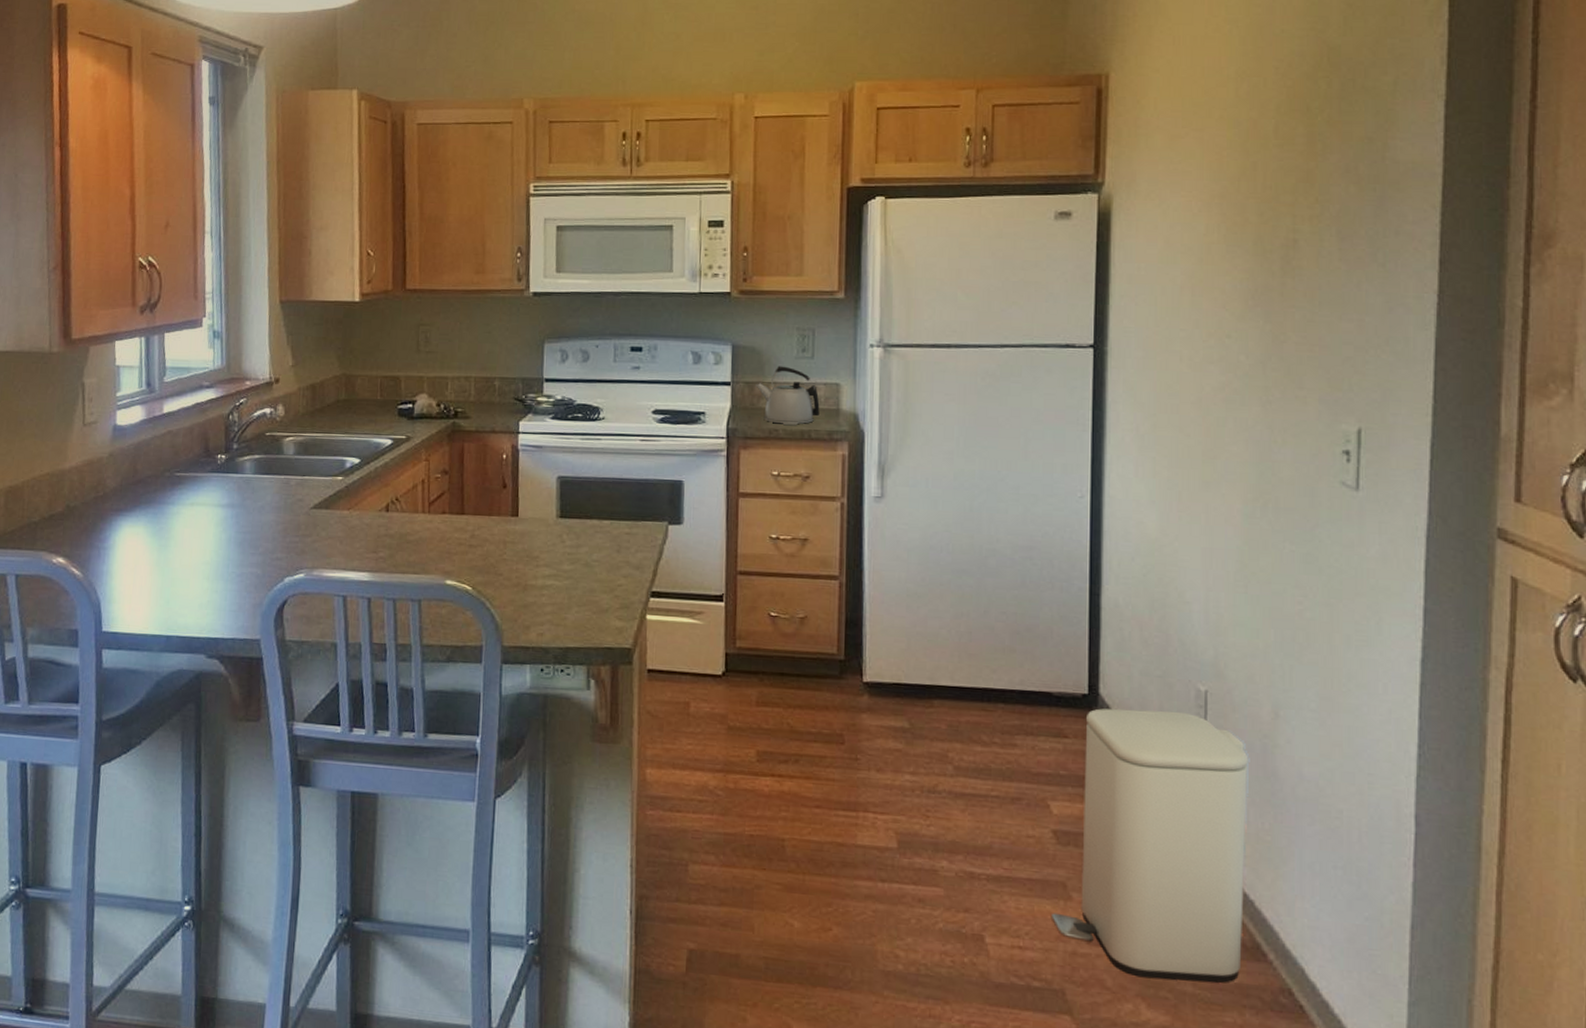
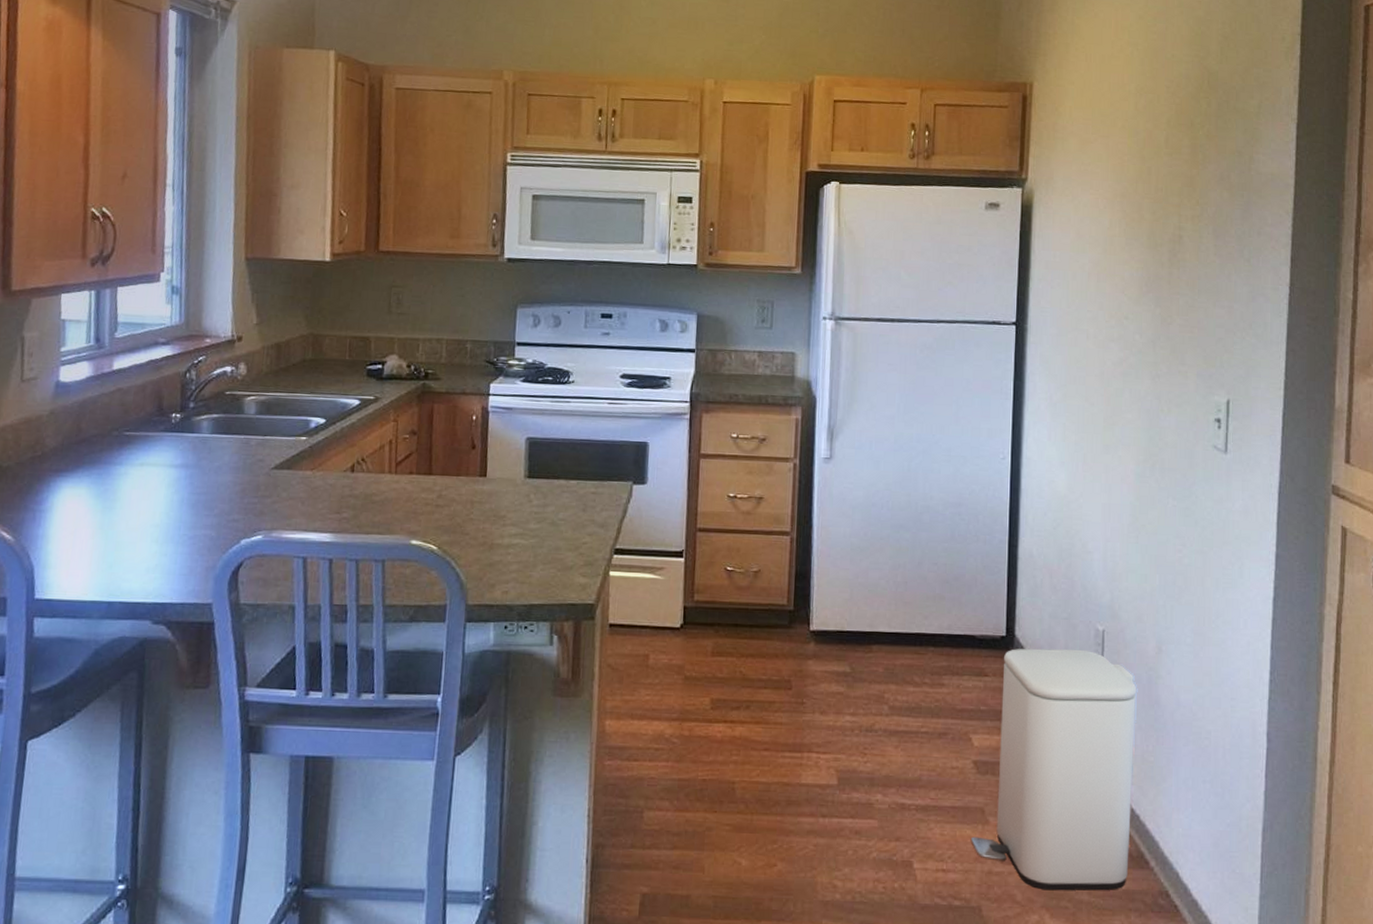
kettle: present [756,366,820,426] -> none [718,335,777,392]

